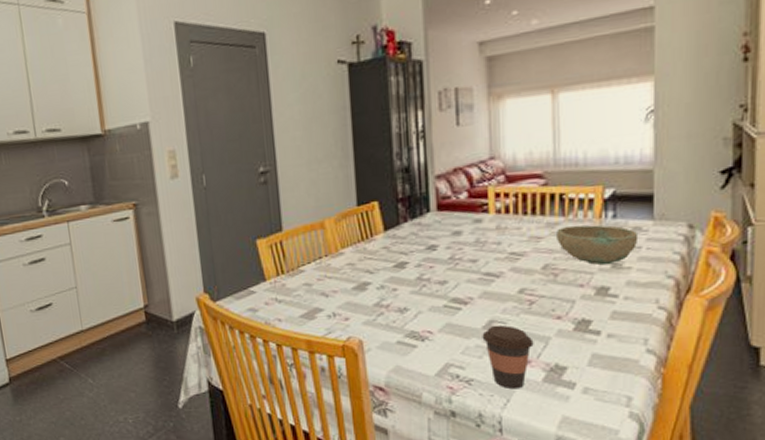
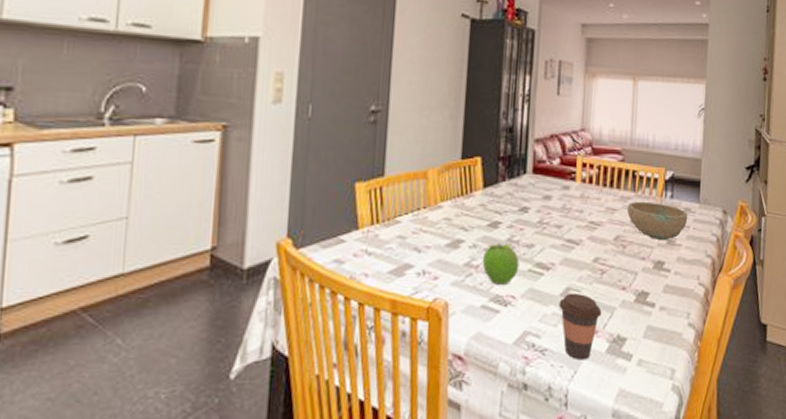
fruit: none [392,282,433,322] -> present [482,242,520,285]

